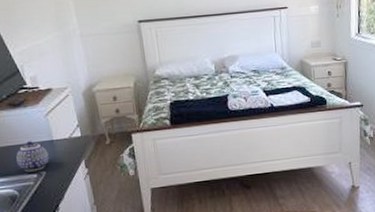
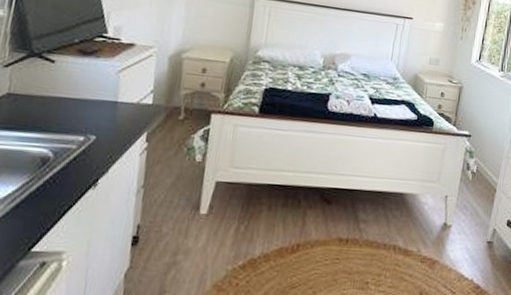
teapot: present [16,141,49,172] -> none [64,96,107,134]

